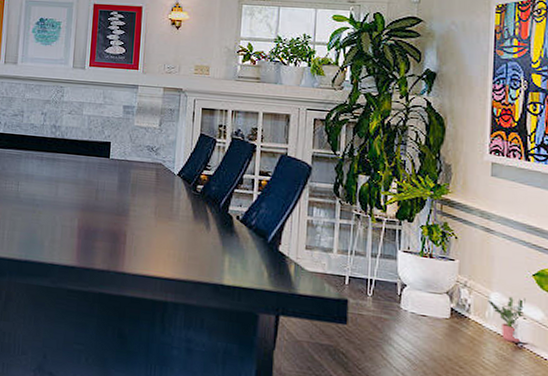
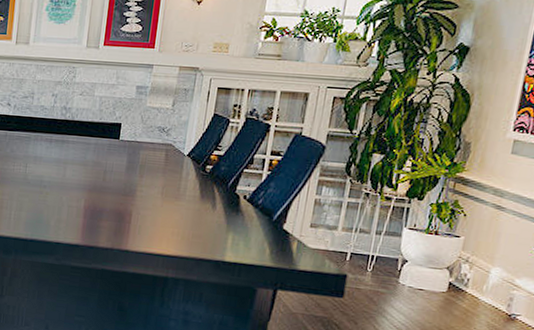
potted plant: present [488,296,530,343] -> none [488,271,527,315]

